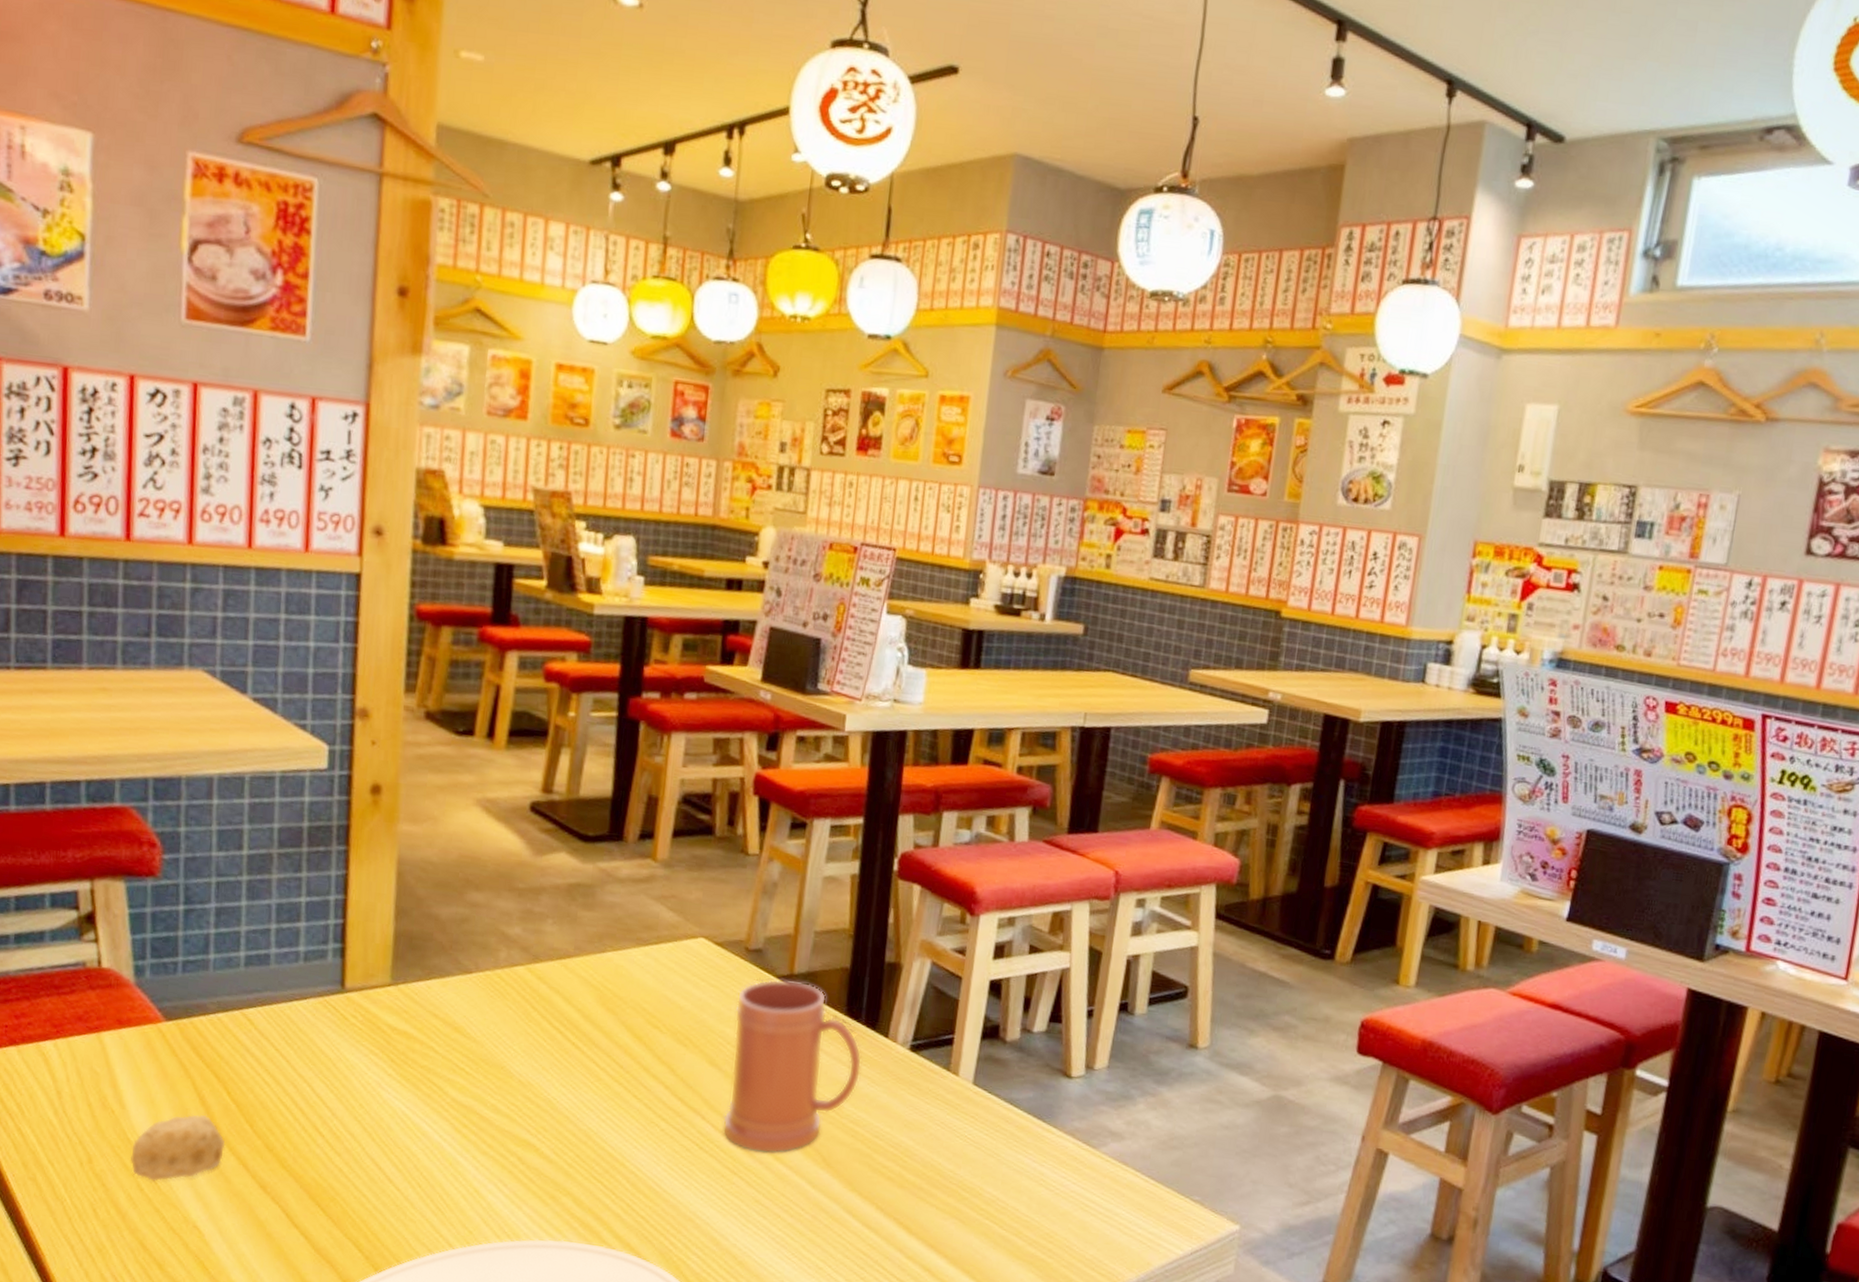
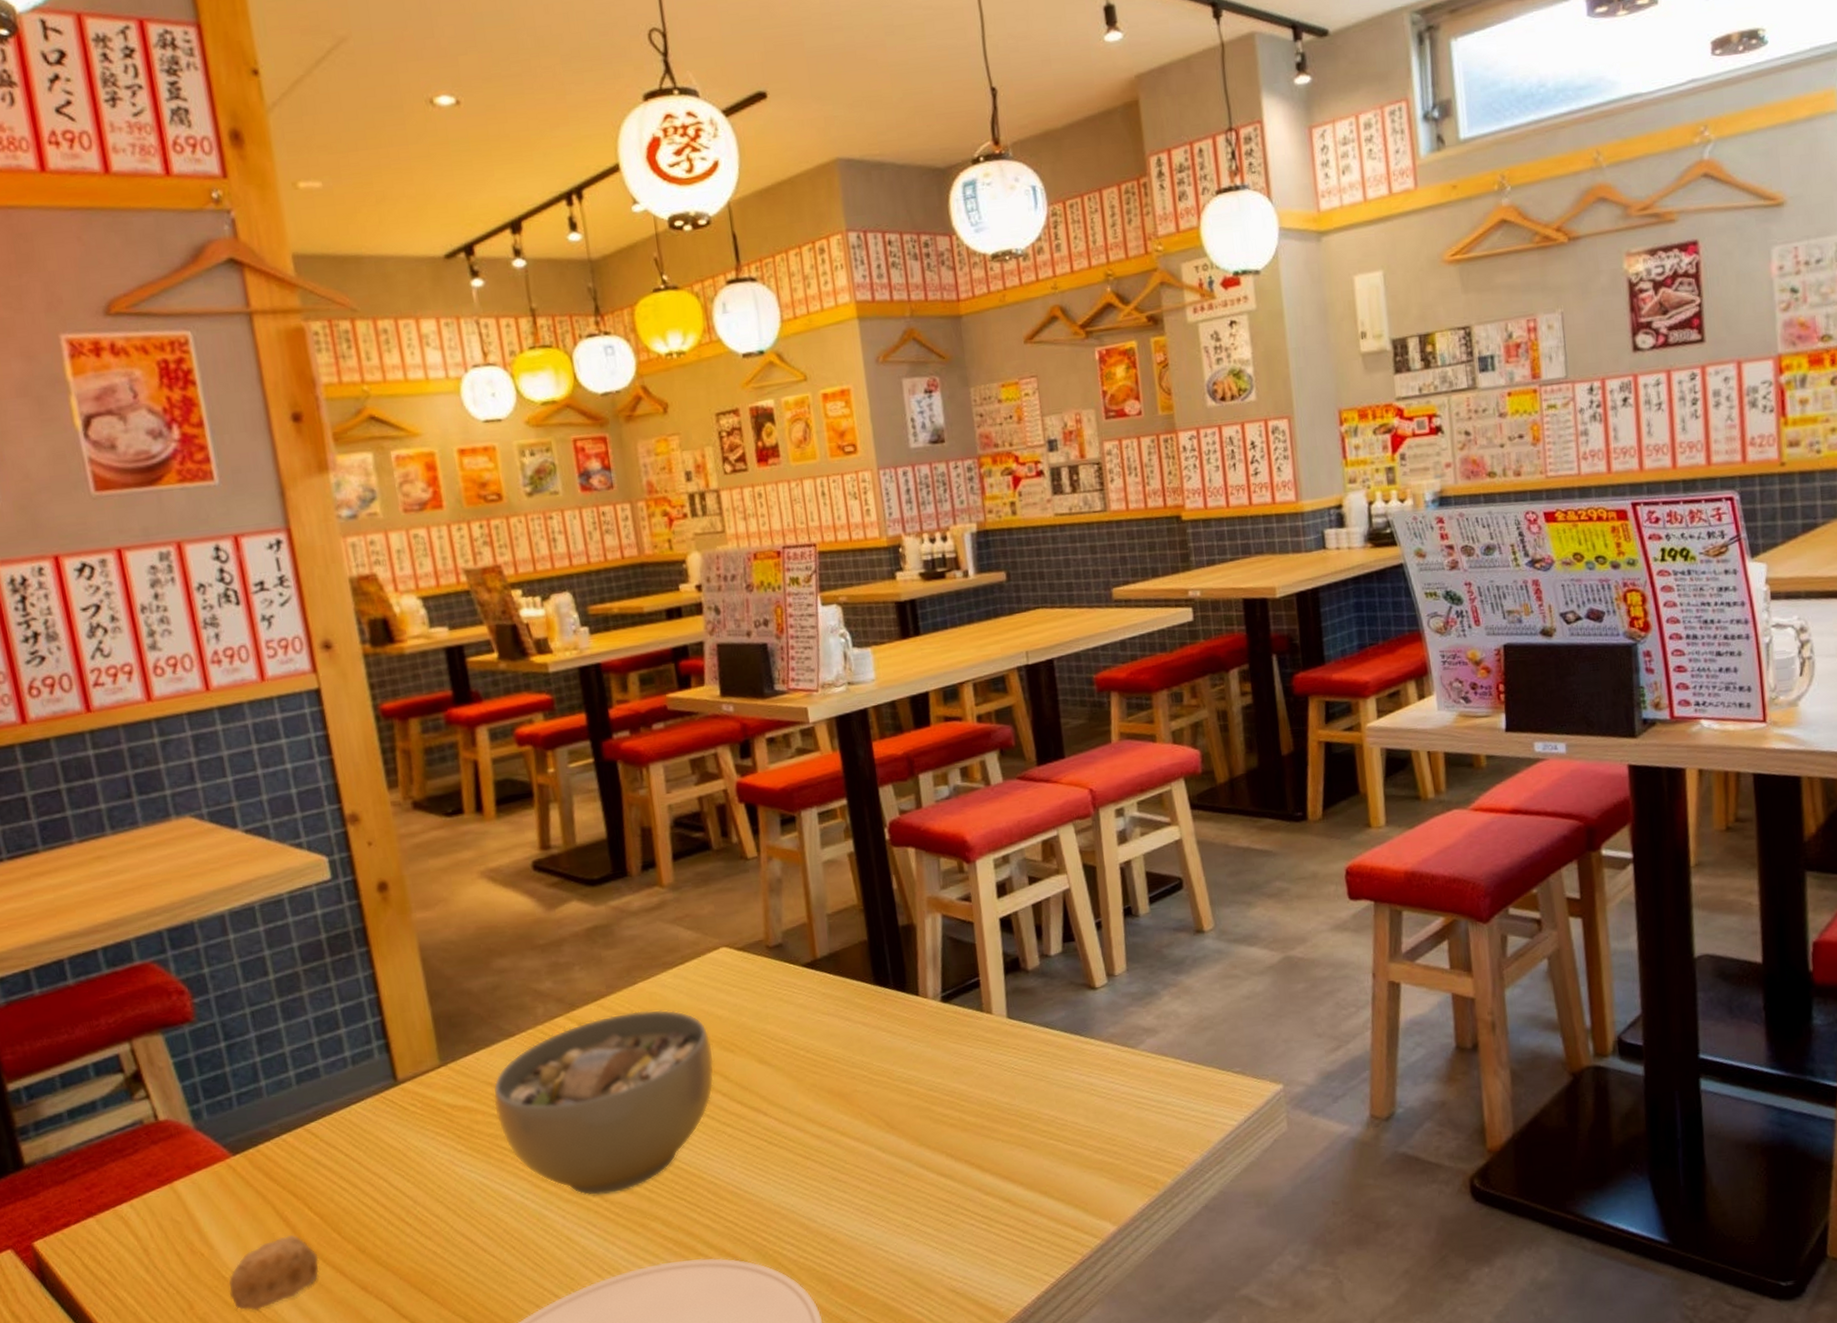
soup bowl: none [434,977,667,1158] -> present [493,1009,714,1196]
beer mug: present [722,979,862,1154] -> none [769,963,902,1134]

